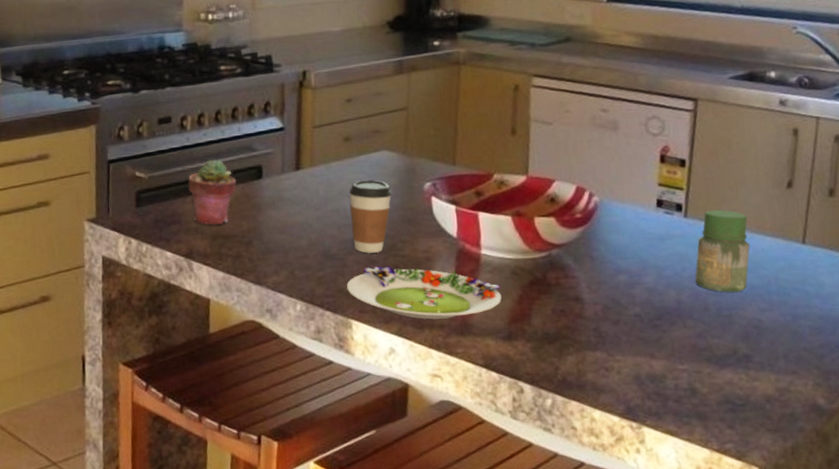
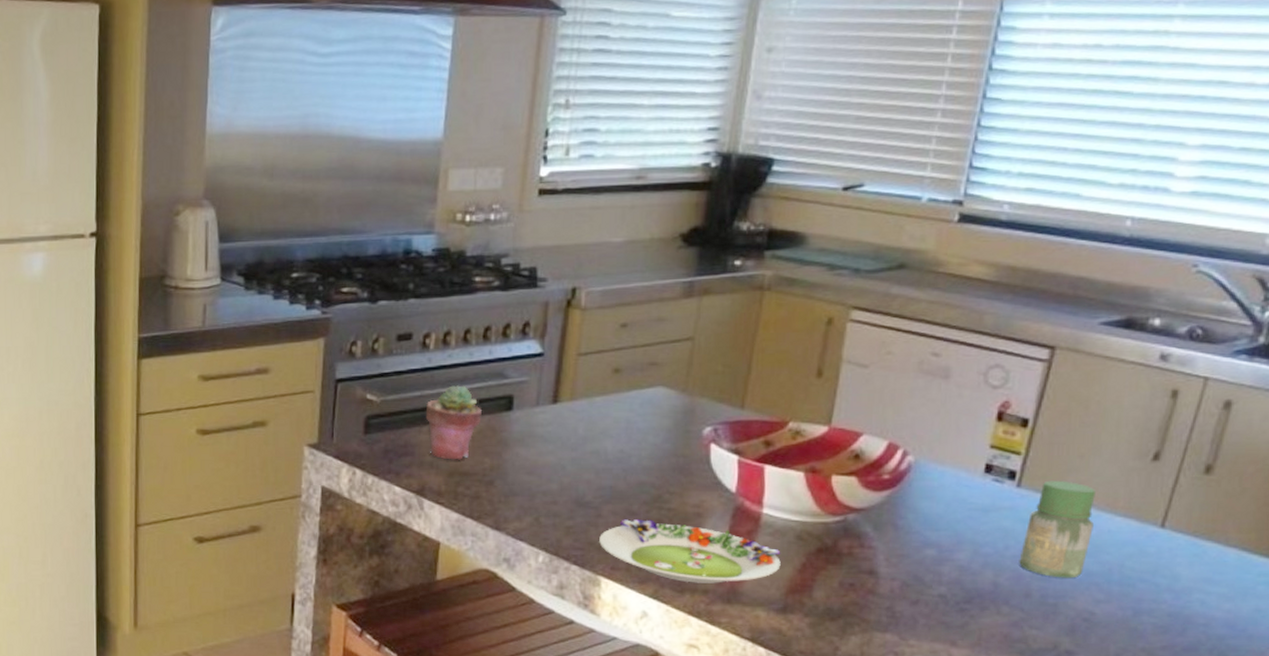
coffee cup: present [349,180,392,253] -> none [611,420,664,503]

